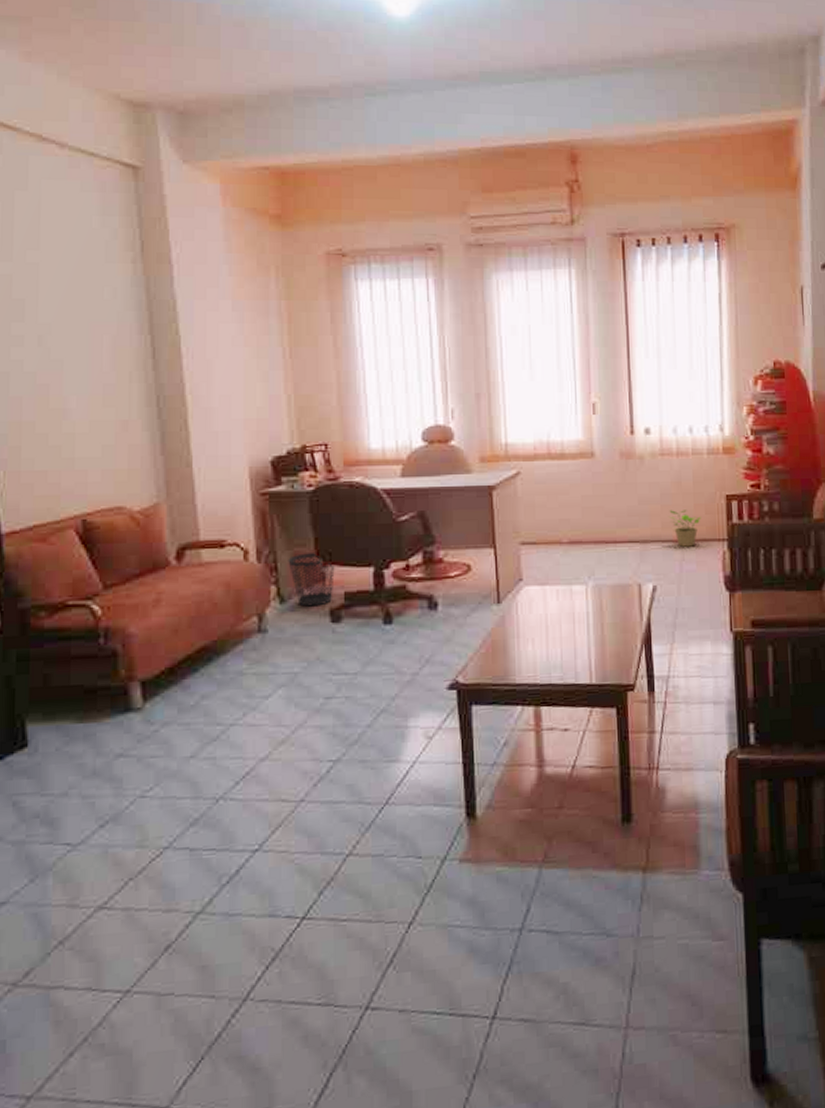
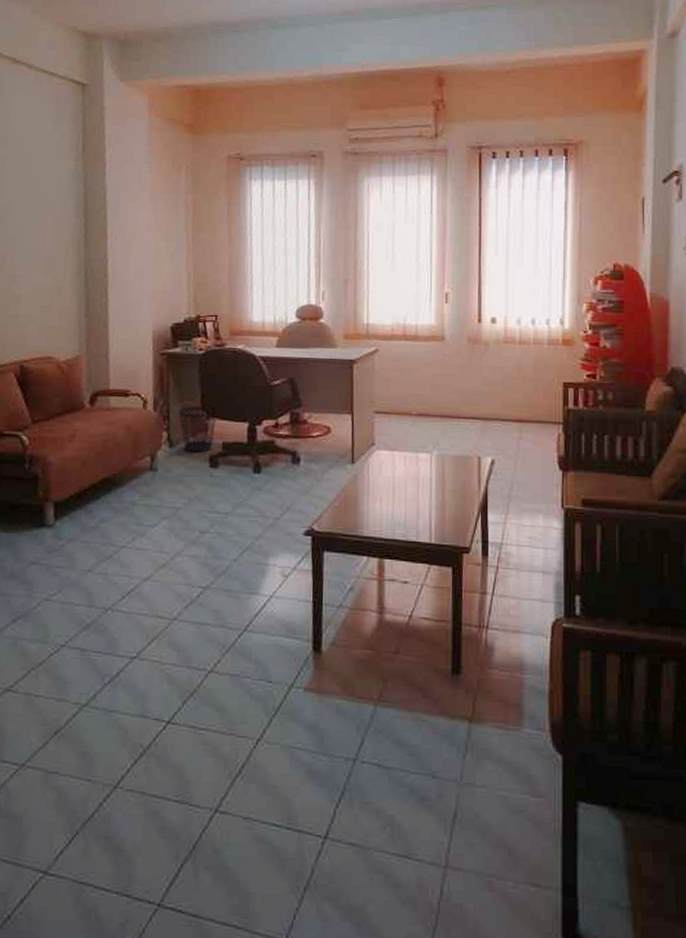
potted plant: present [669,510,701,547] -> none [510,392,539,427]

